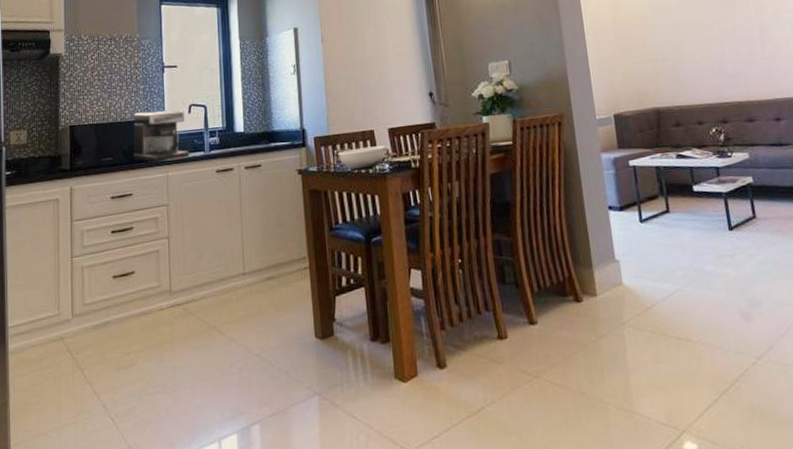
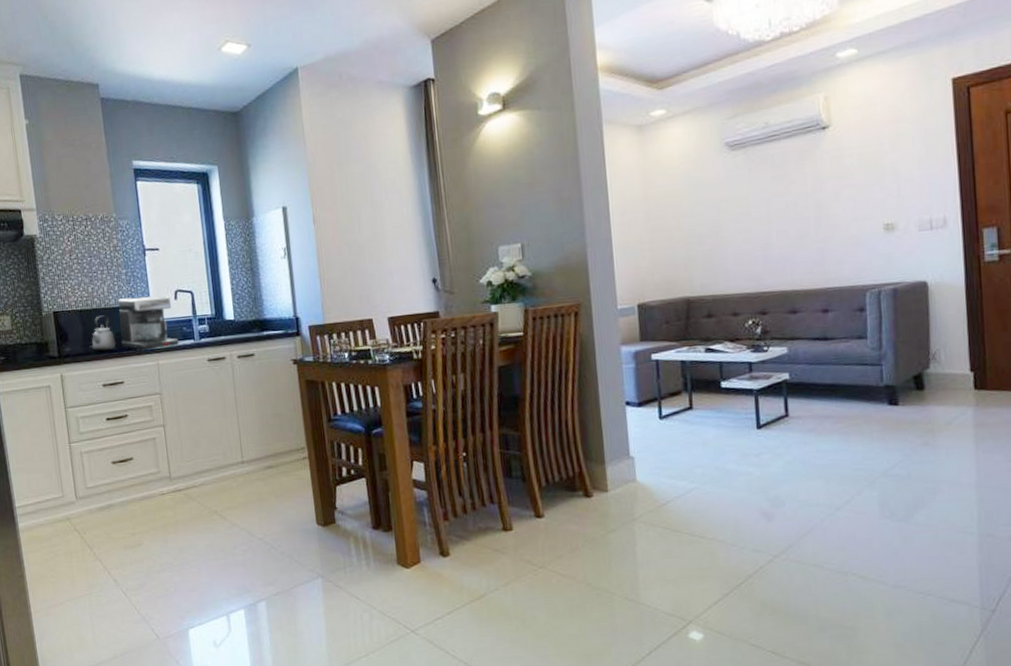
kettle: none [104,129,128,165] -> present [91,315,116,352]
bowl: present [337,145,386,170] -> none [334,335,386,361]

